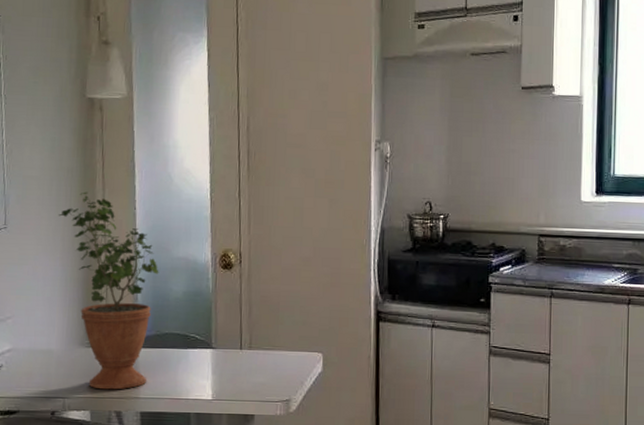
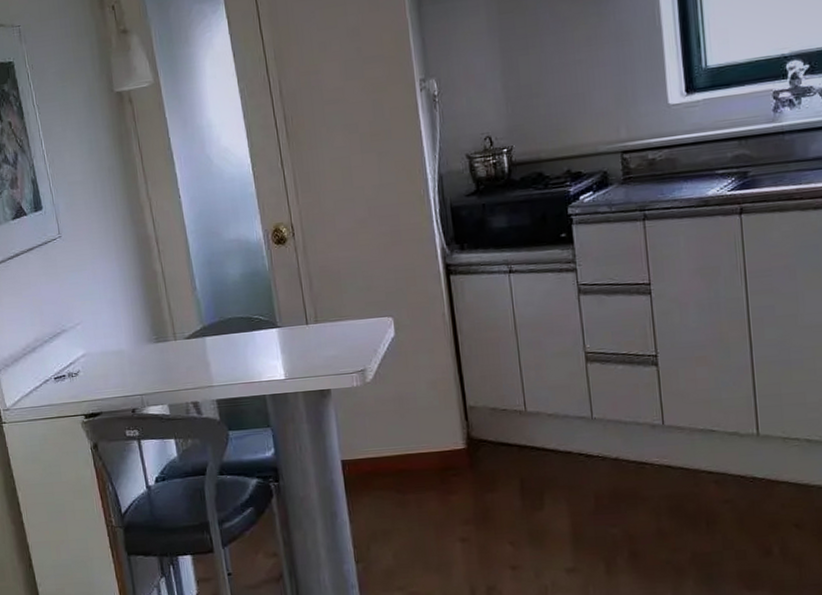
potted plant: present [58,191,159,390] -> none [106,188,217,383]

